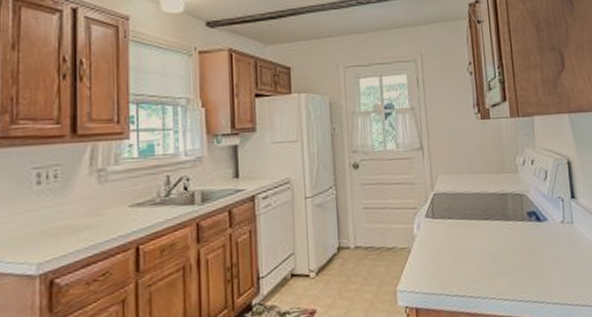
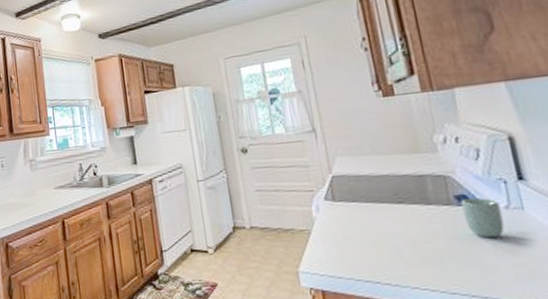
cup: none [531,214,559,250] -> present [460,198,505,238]

